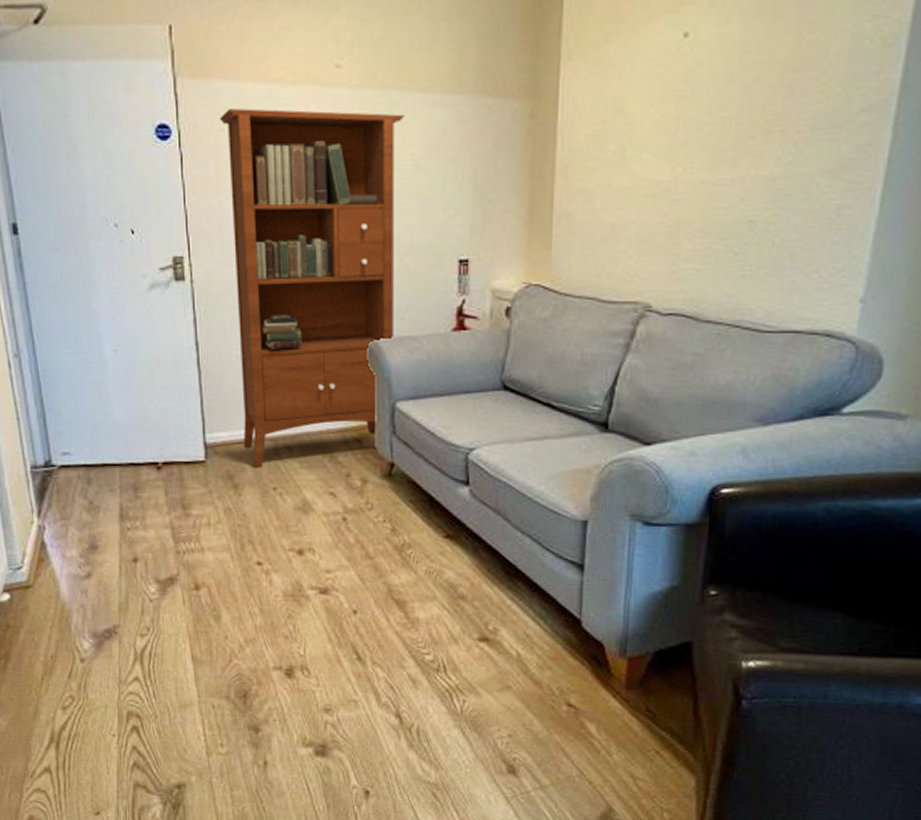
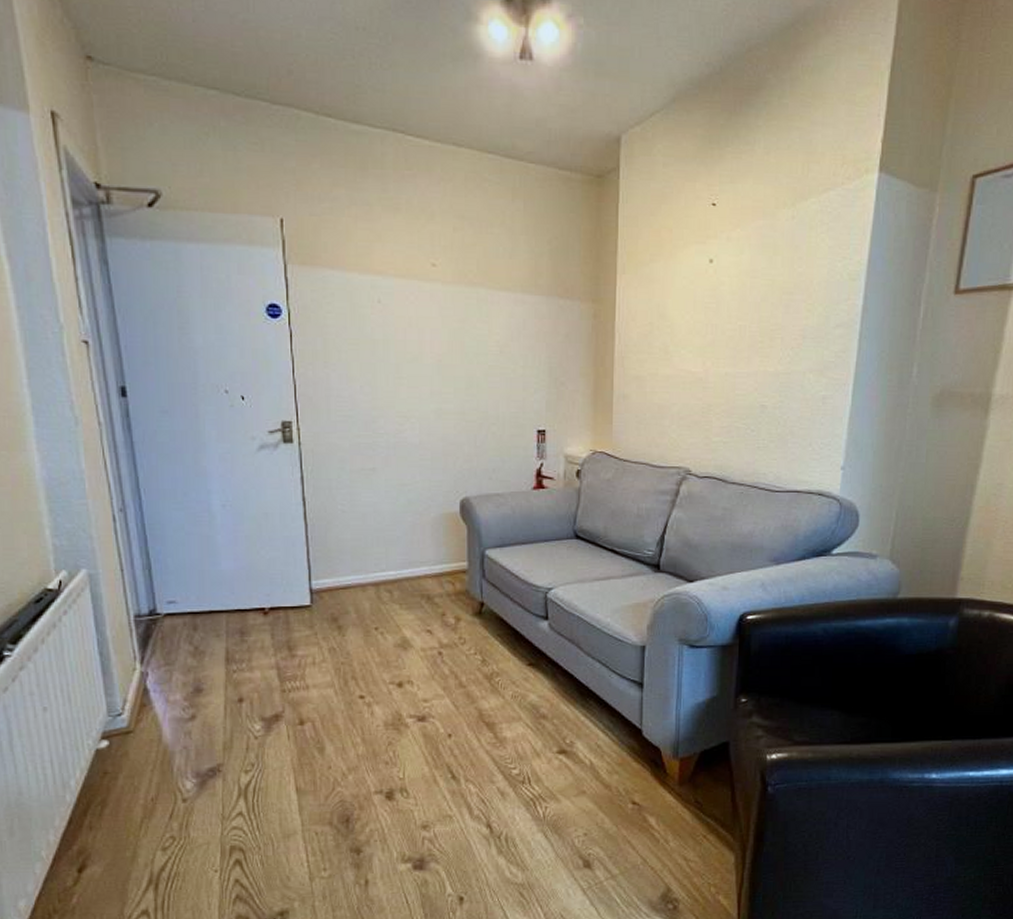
bookcase: present [220,108,405,468] -> none [327,294,491,610]

